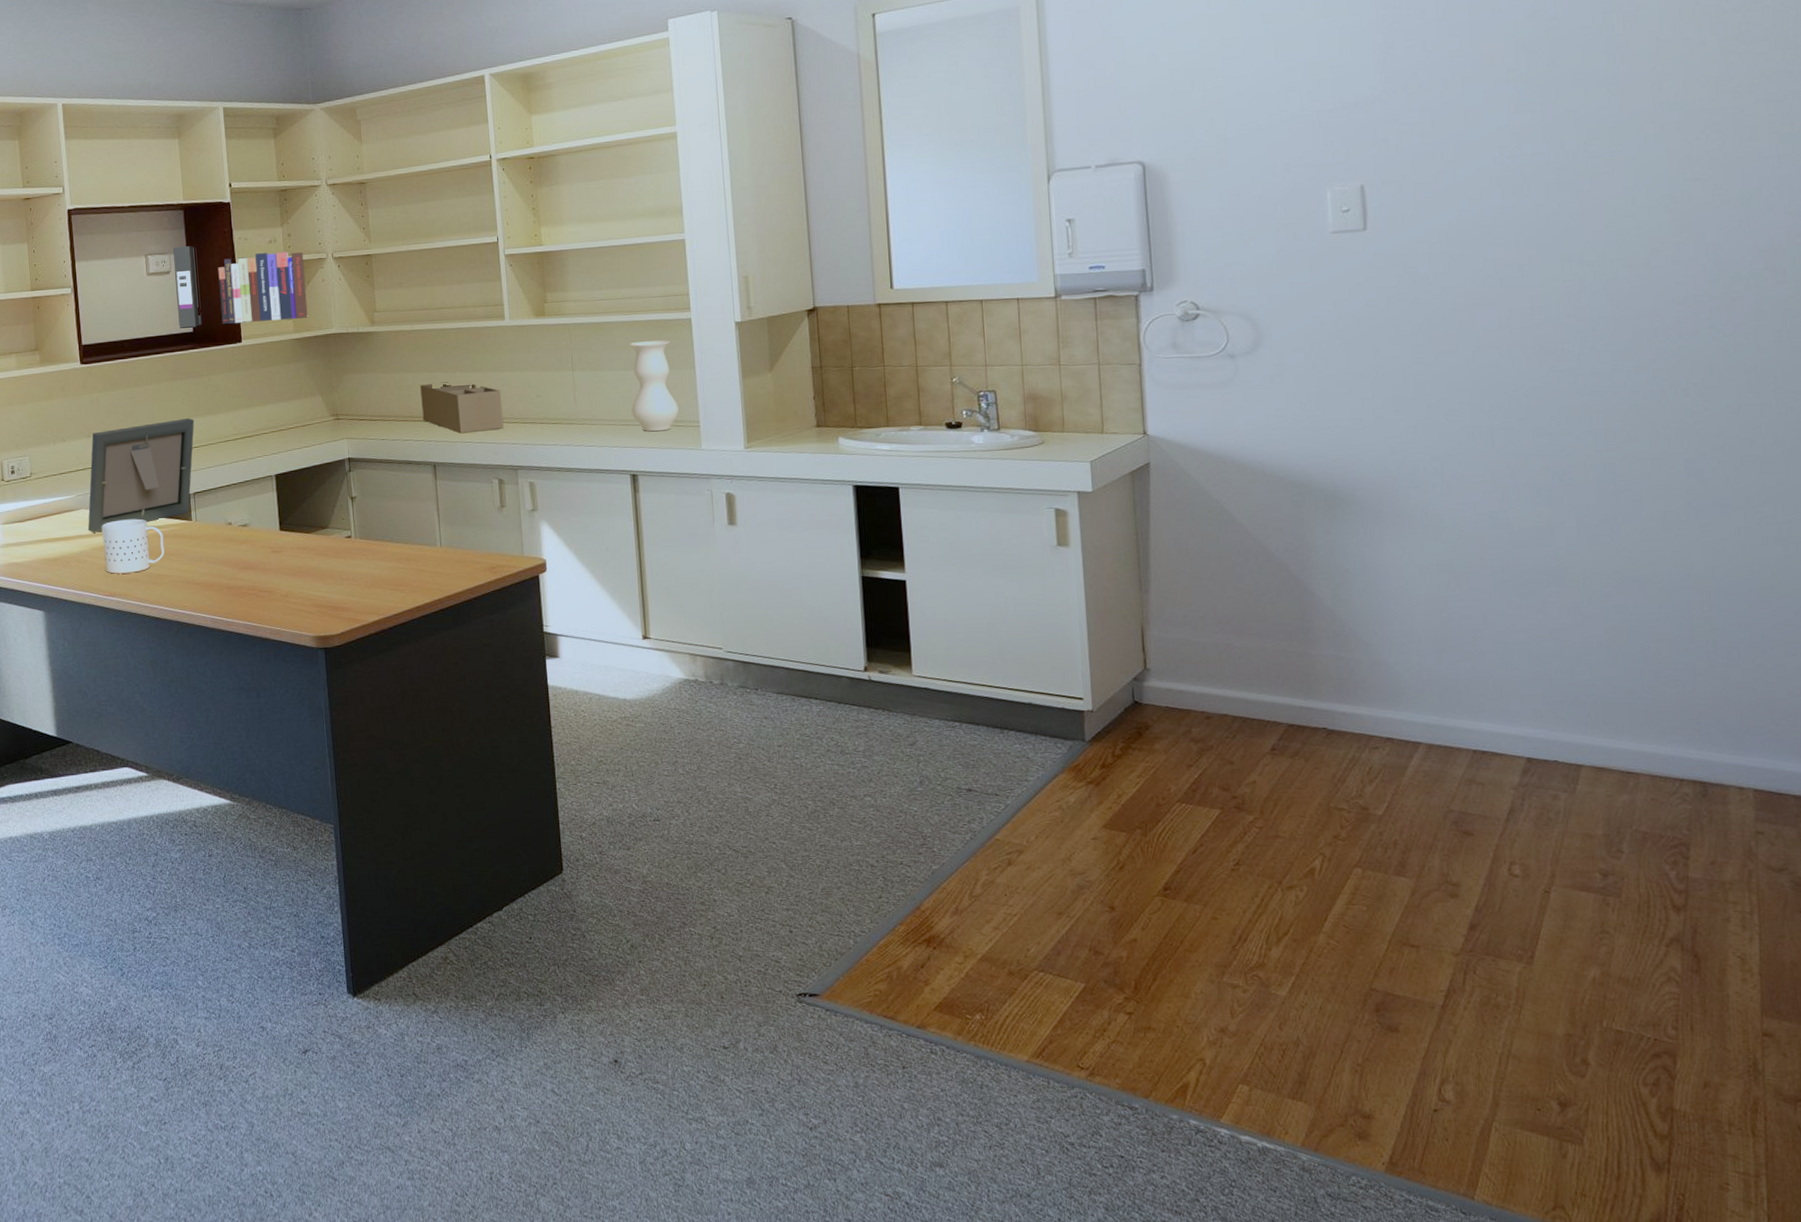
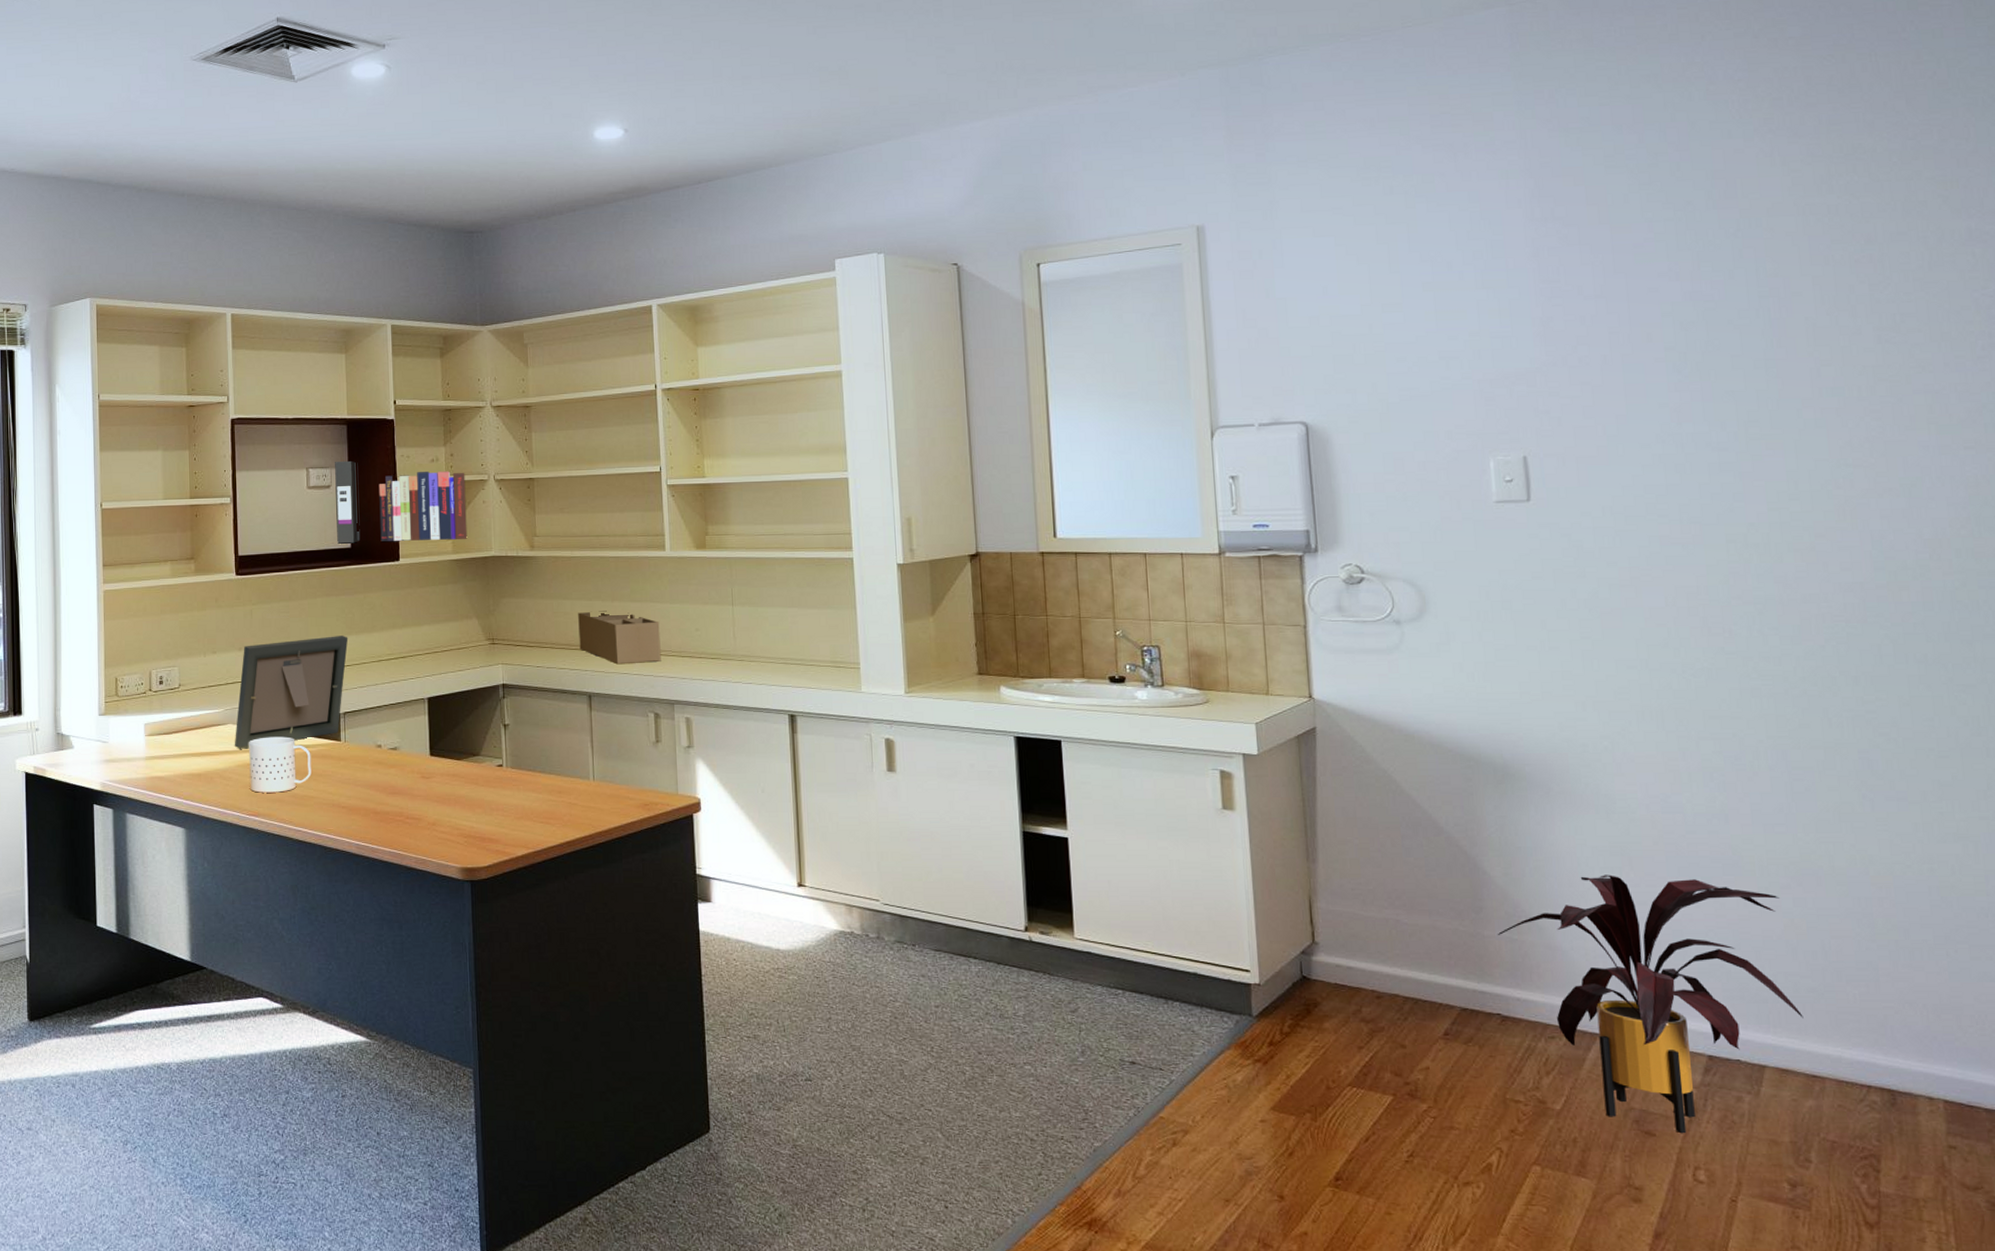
vase: present [629,340,679,432] -> none [790,579,840,672]
house plant: none [1324,591,1621,832] -> present [1497,875,1804,1134]

